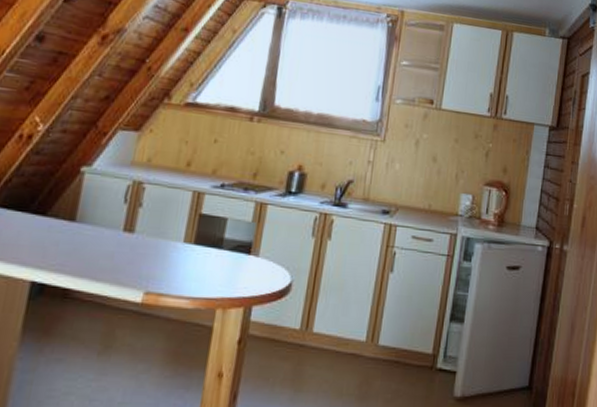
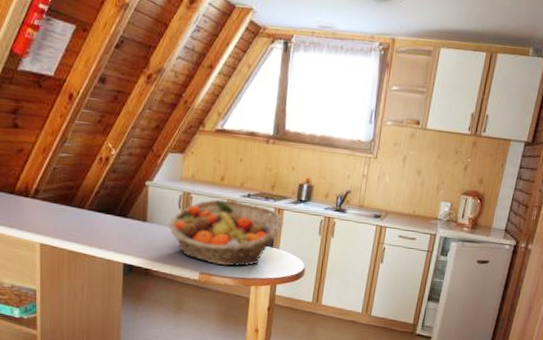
fruit basket: none [106,190,266,282] -> present [168,199,283,267]

